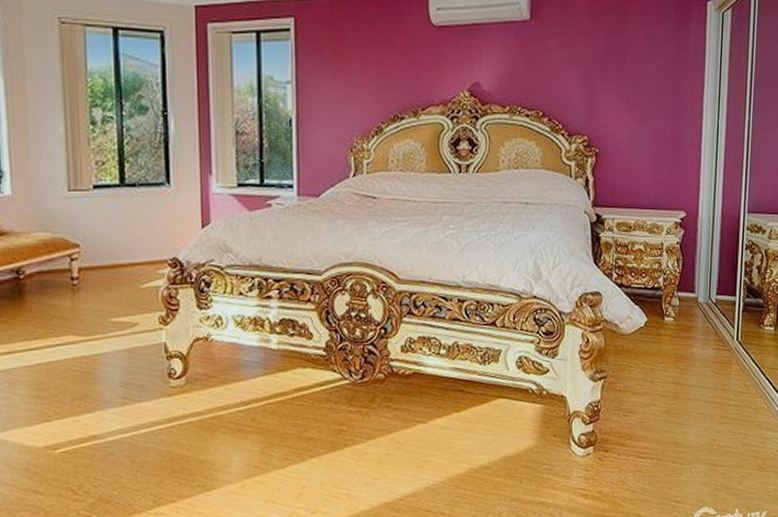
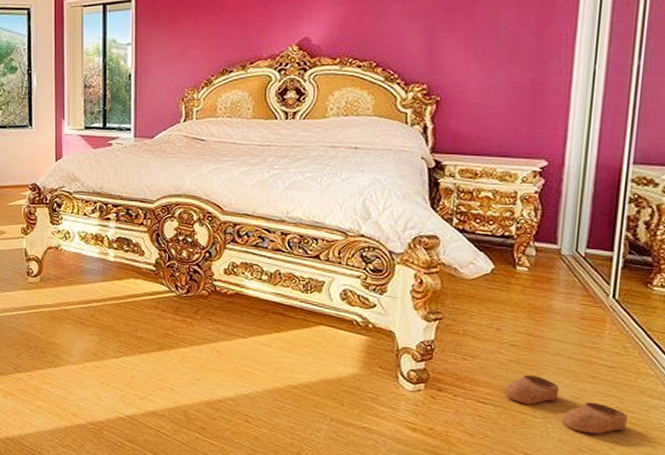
slipper: none [659,423,750,473] -> present [505,375,627,434]

